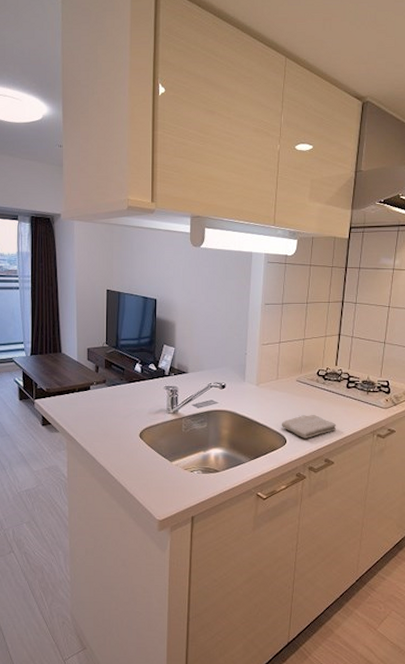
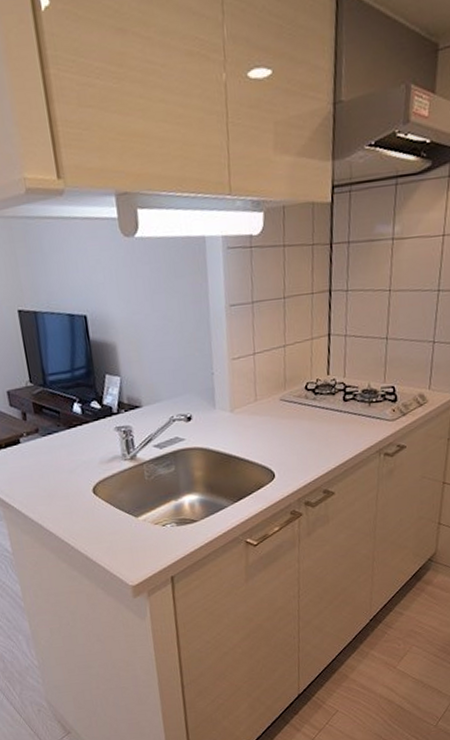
washcloth: present [282,414,337,438] -> none [267,438,335,469]

